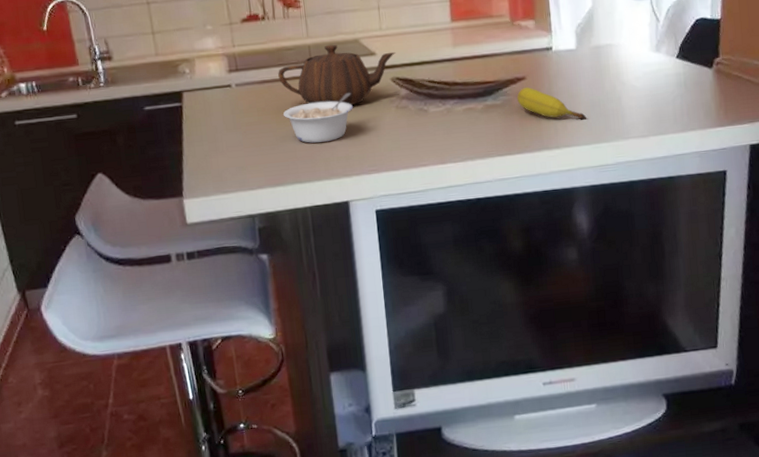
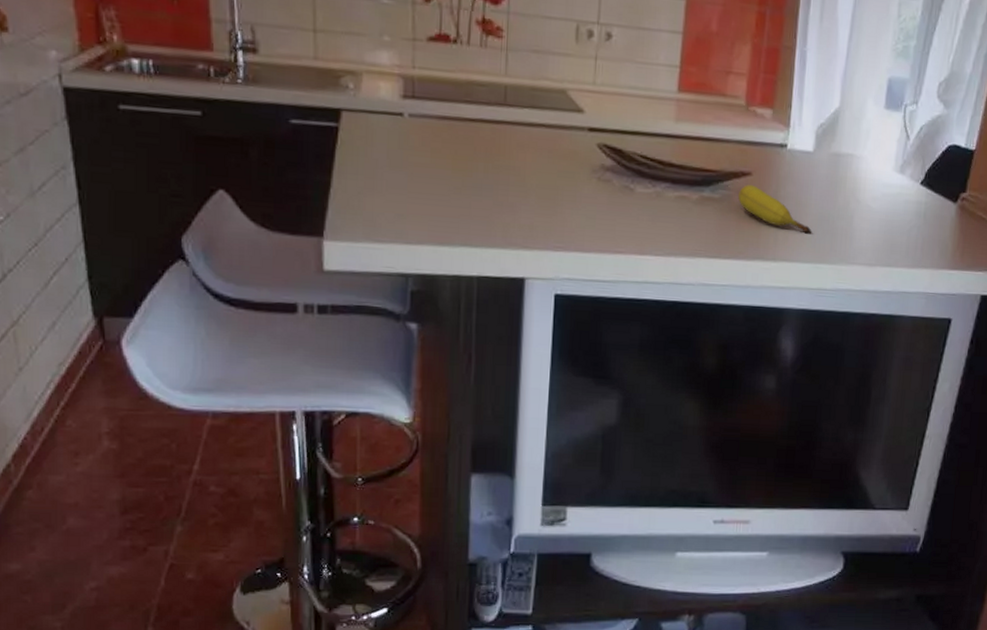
teapot: present [278,44,396,105] -> none [463,89,608,167]
legume: present [283,92,353,143] -> none [462,150,548,204]

